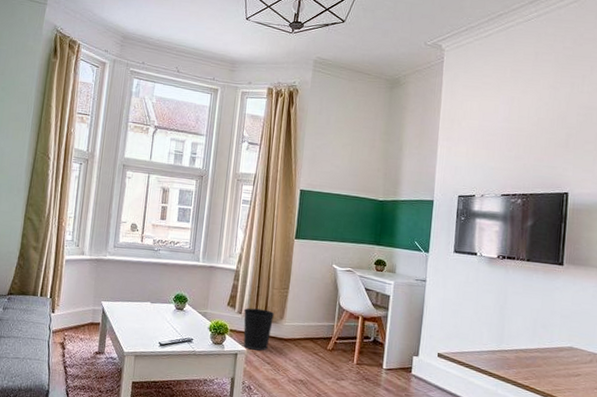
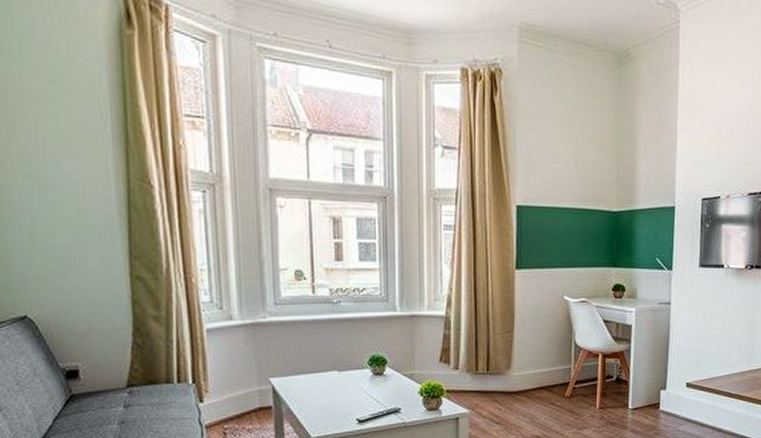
wastebasket: present [243,308,275,351] -> none [462,360,500,410]

